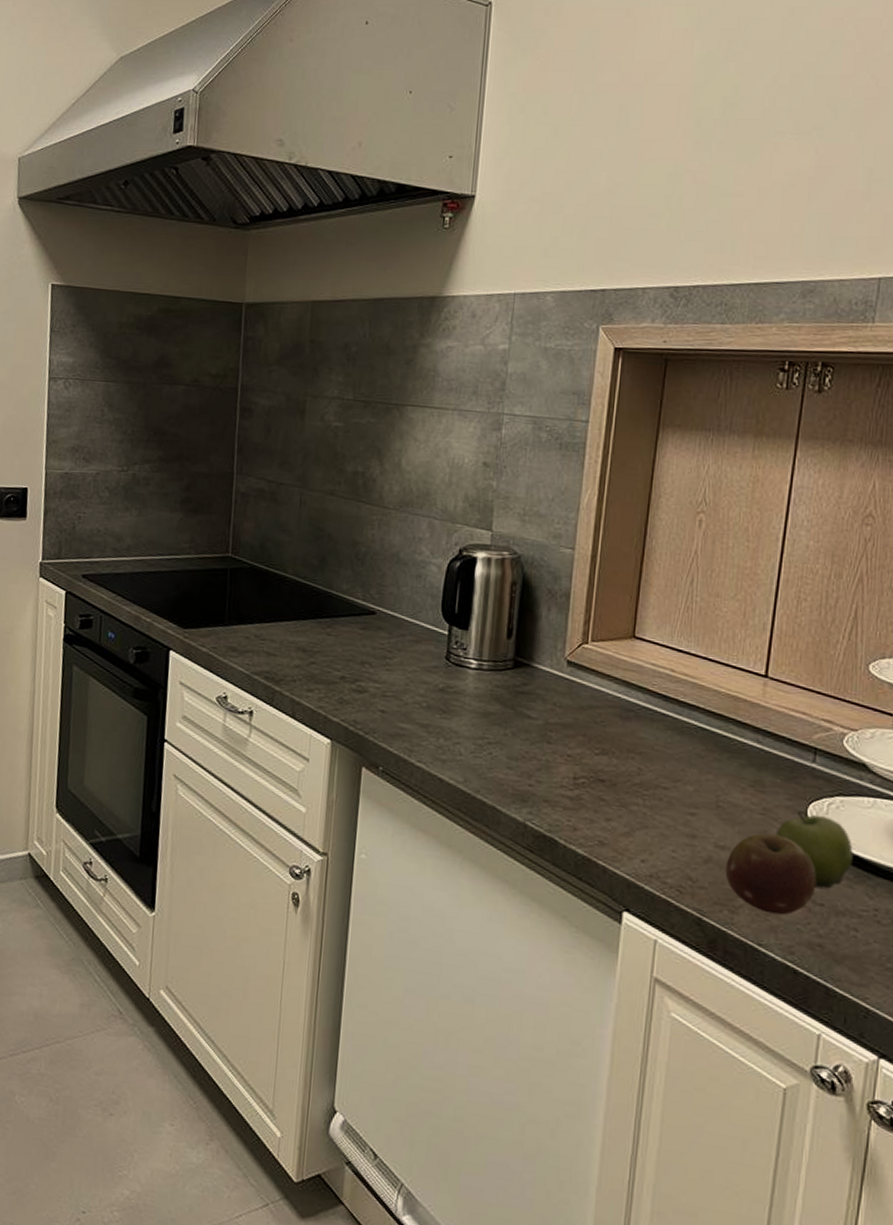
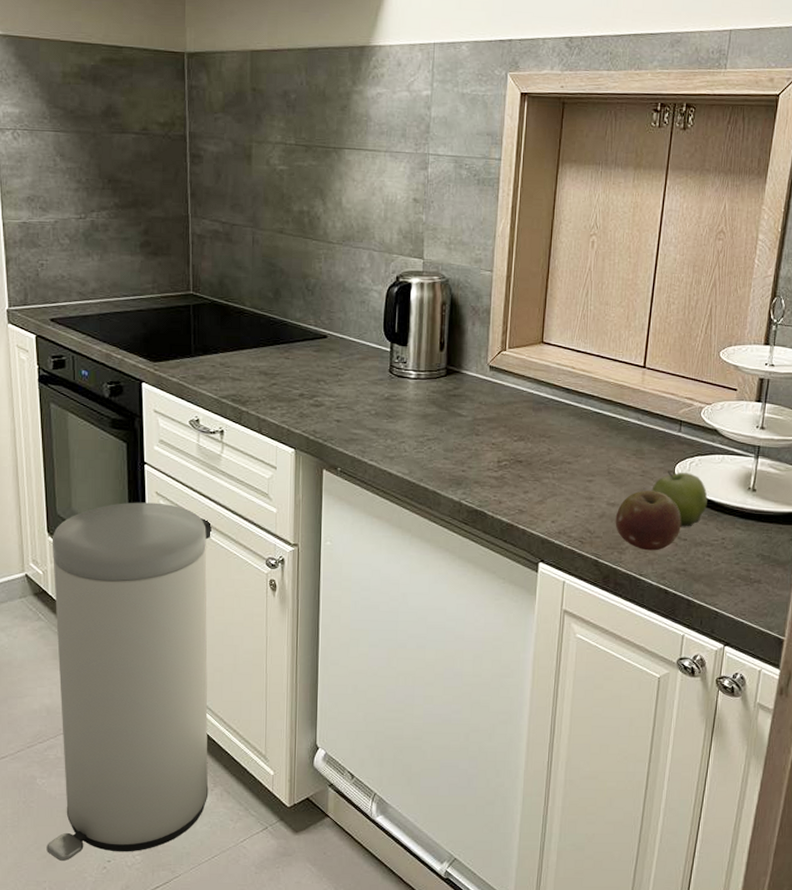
pedal bin: none [17,783,232,1206] -> present [46,502,213,861]

